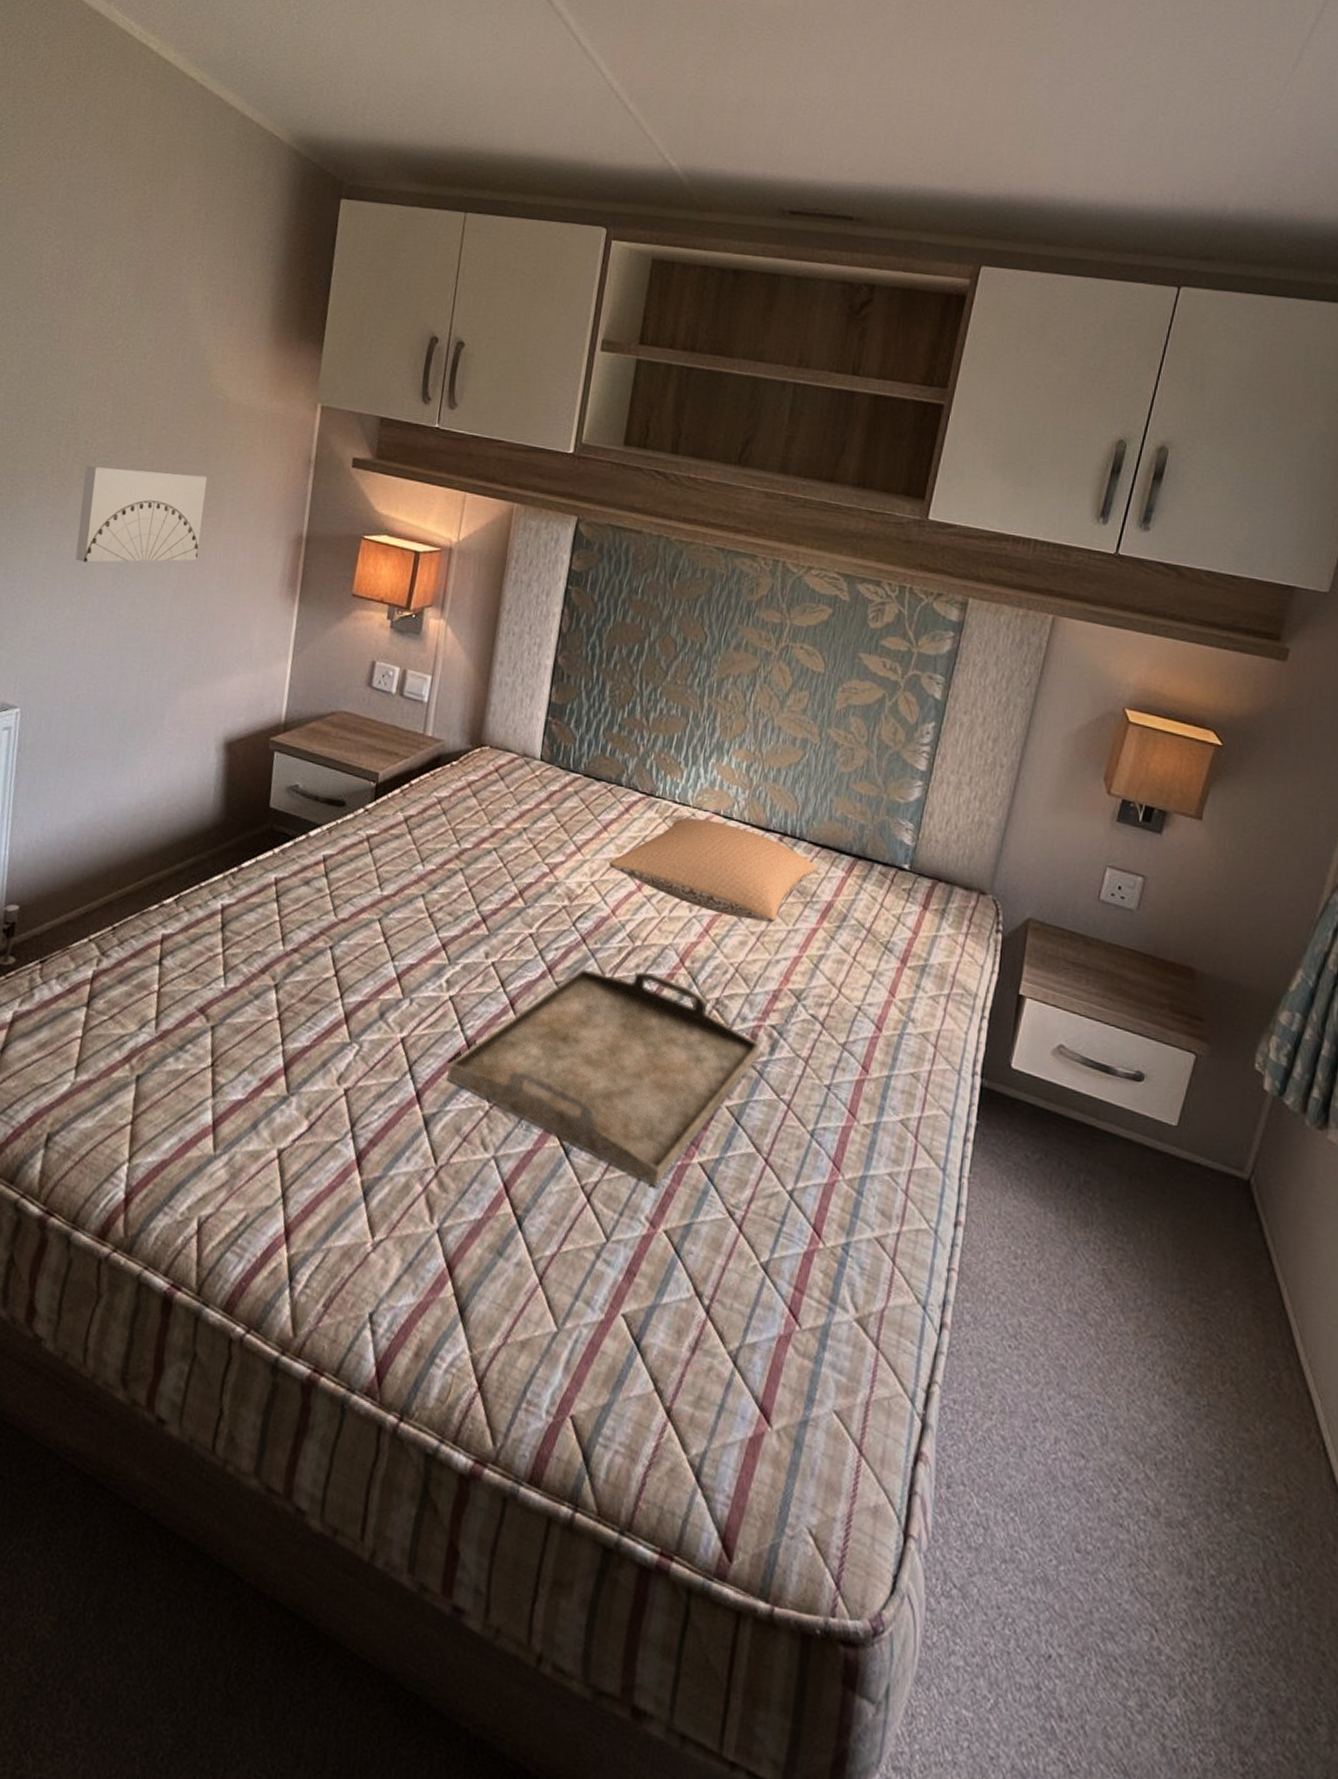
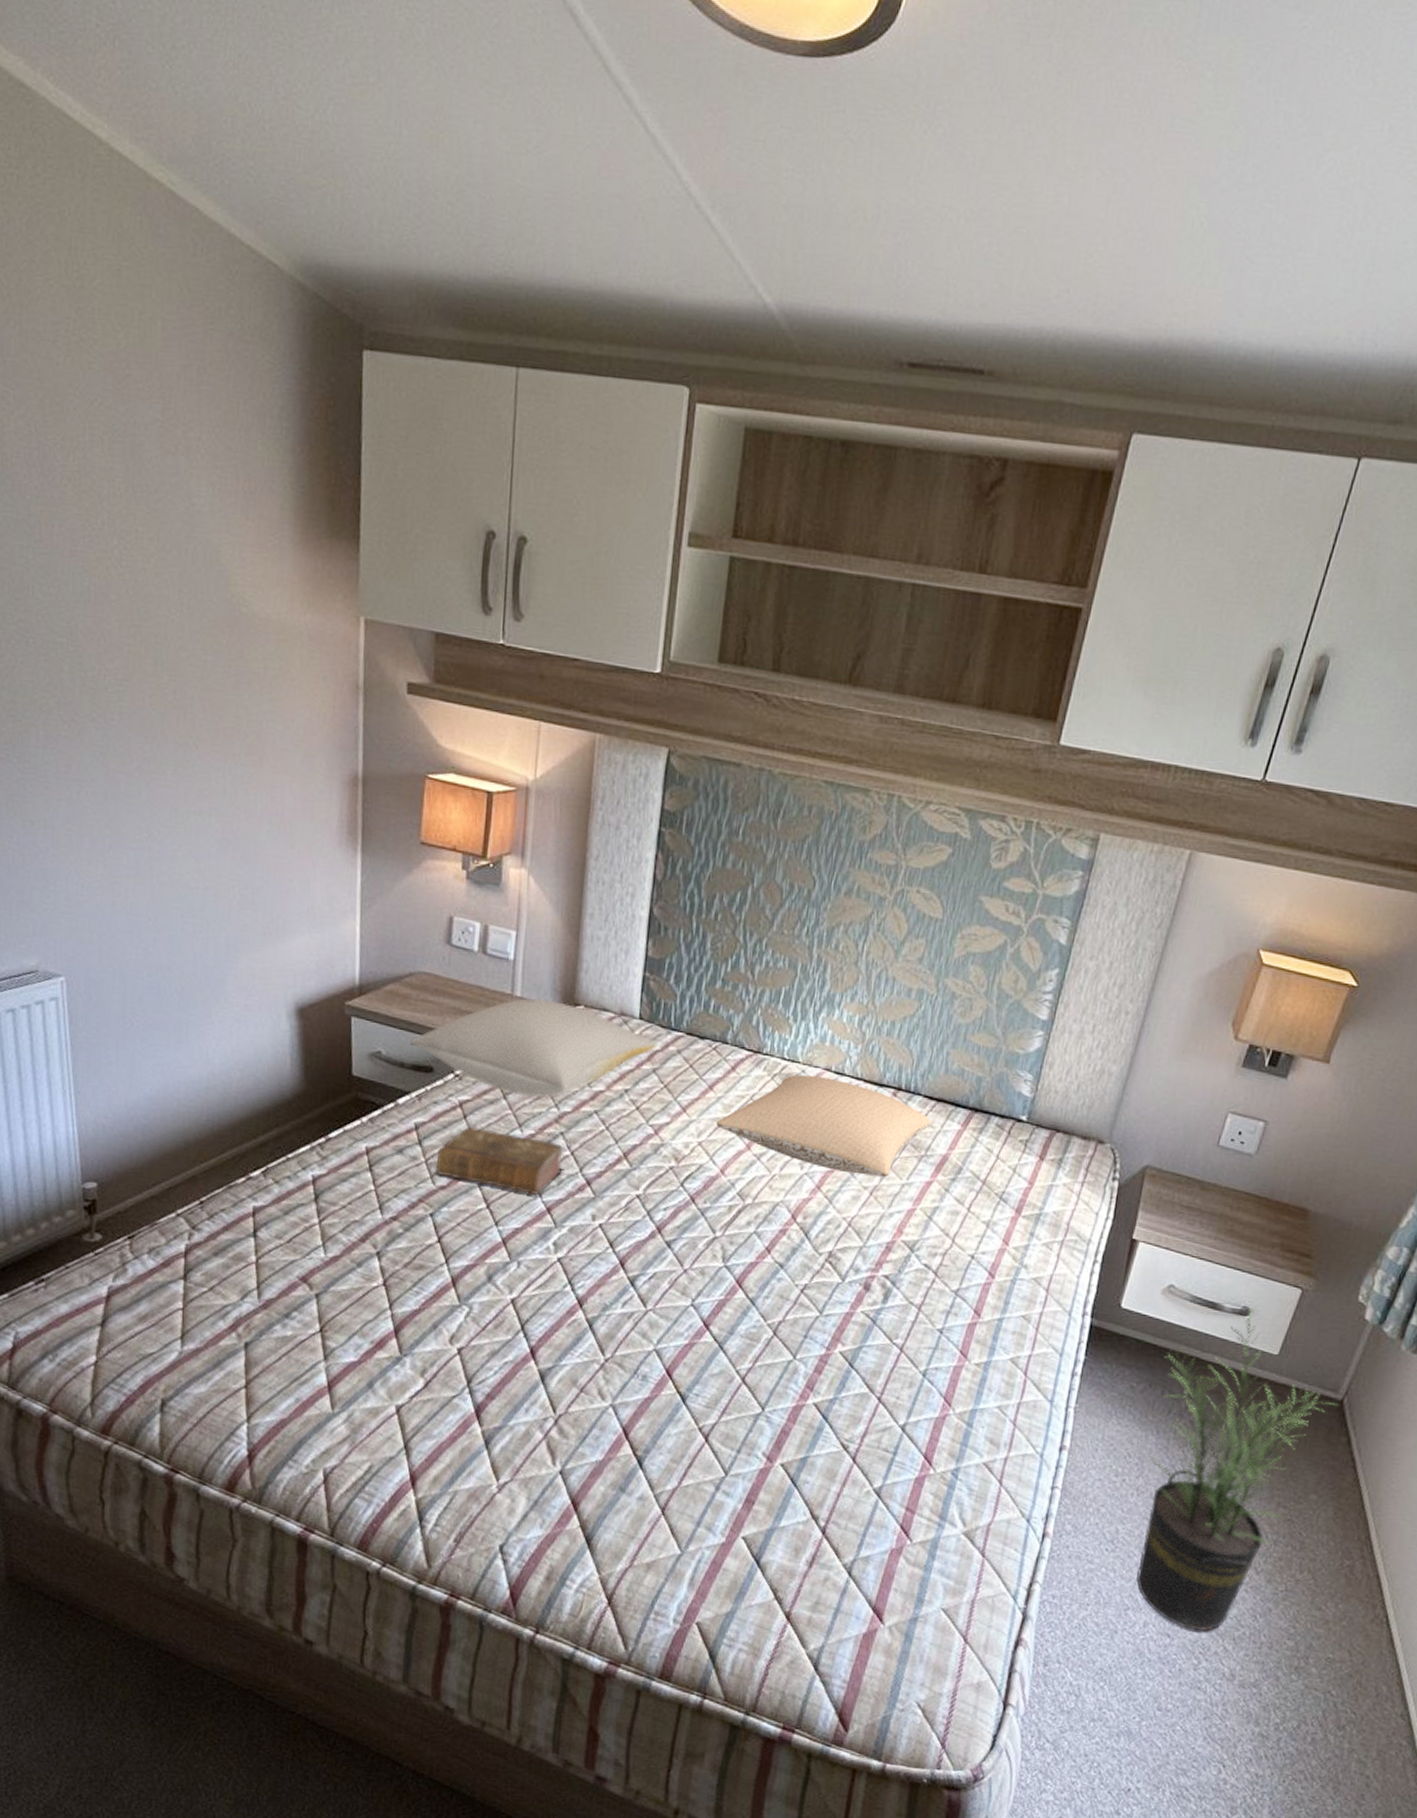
wall art: present [75,465,208,563] -> none [96,695,242,812]
pillow: none [327,738,556,835] -> present [411,998,657,1099]
book: none [338,860,462,932] -> present [435,1127,563,1196]
serving tray: present [446,967,761,1187] -> none [559,1226,874,1427]
potted plant: none [1044,1070,1246,1453] -> present [1136,1305,1339,1632]

